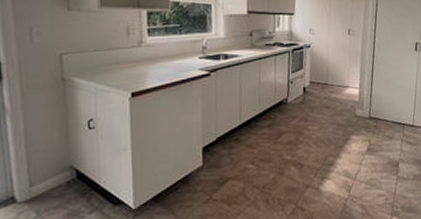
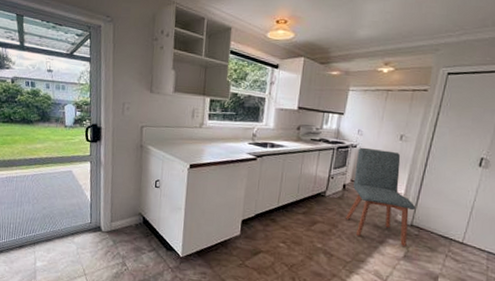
chair: none [310,46,371,140] -> present [346,147,416,246]

